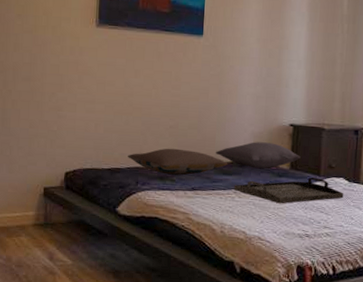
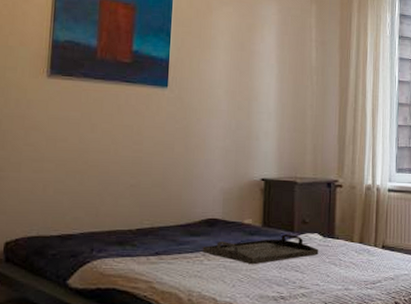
pillow: present [128,148,228,176] -> none [81,209,196,239]
pillow: present [216,142,301,170] -> none [182,198,273,228]

